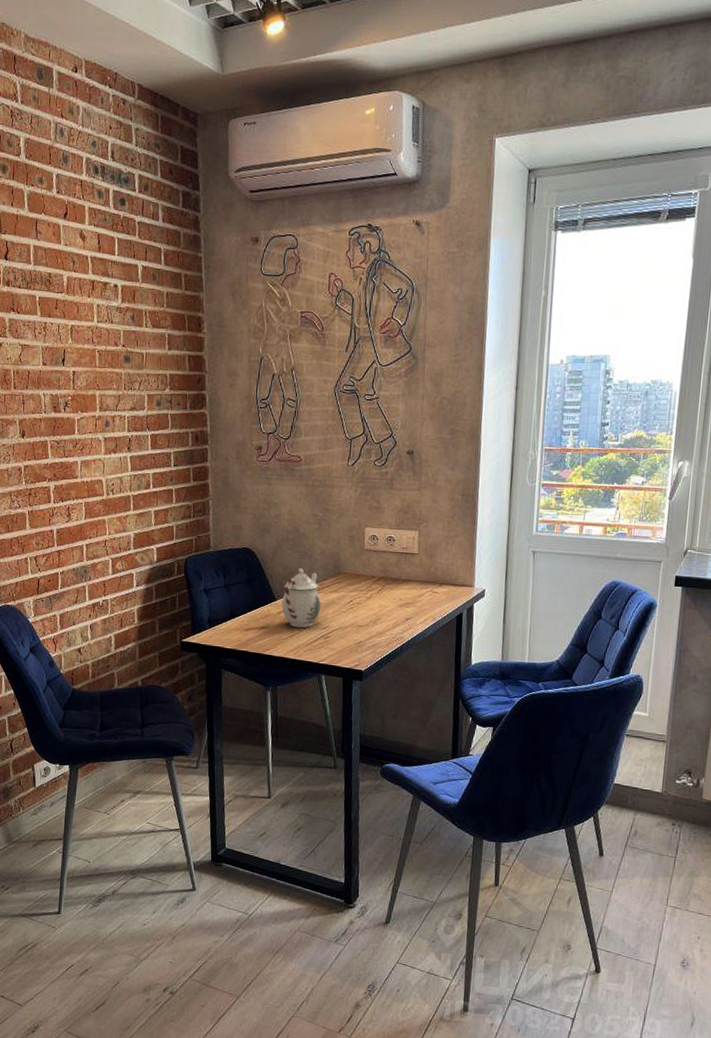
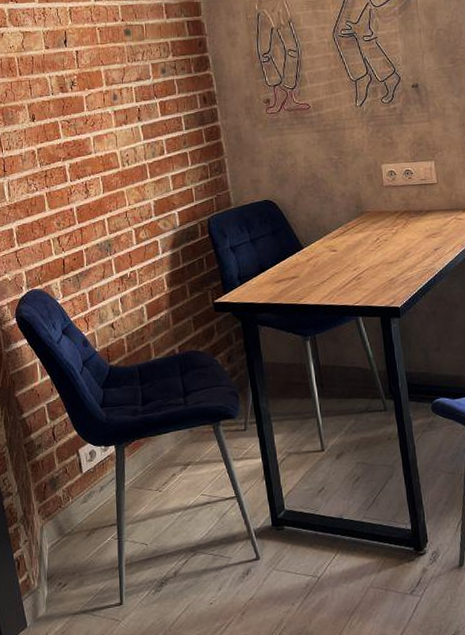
teapot: present [282,567,321,628] -> none [309,212,349,273]

